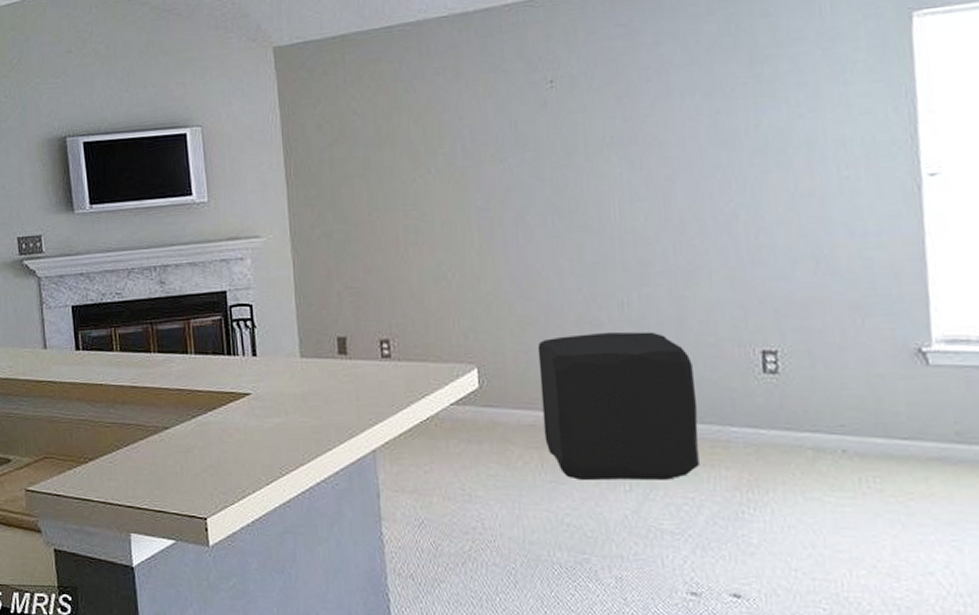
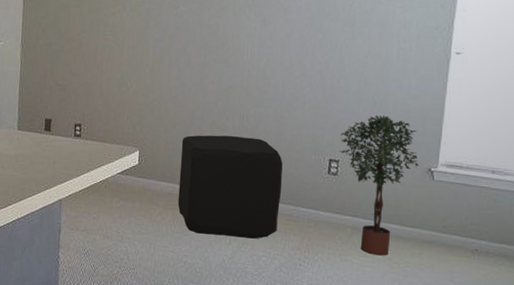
potted tree: none [772,277,902,487] -> present [339,114,419,256]

